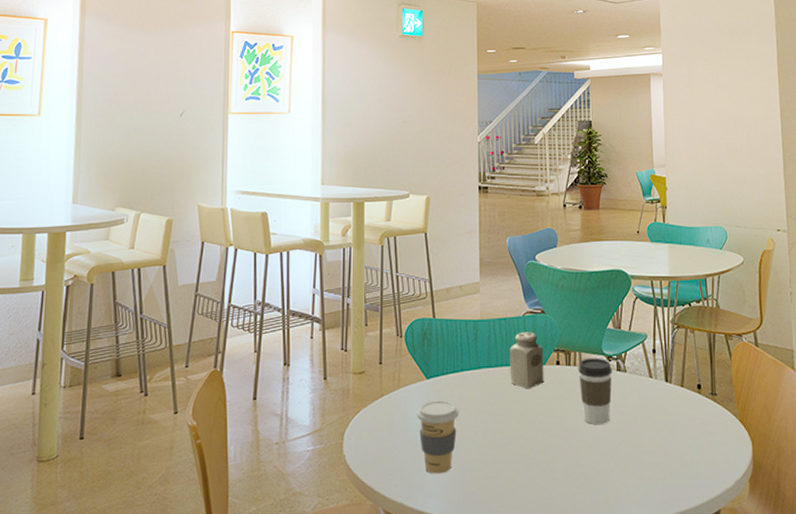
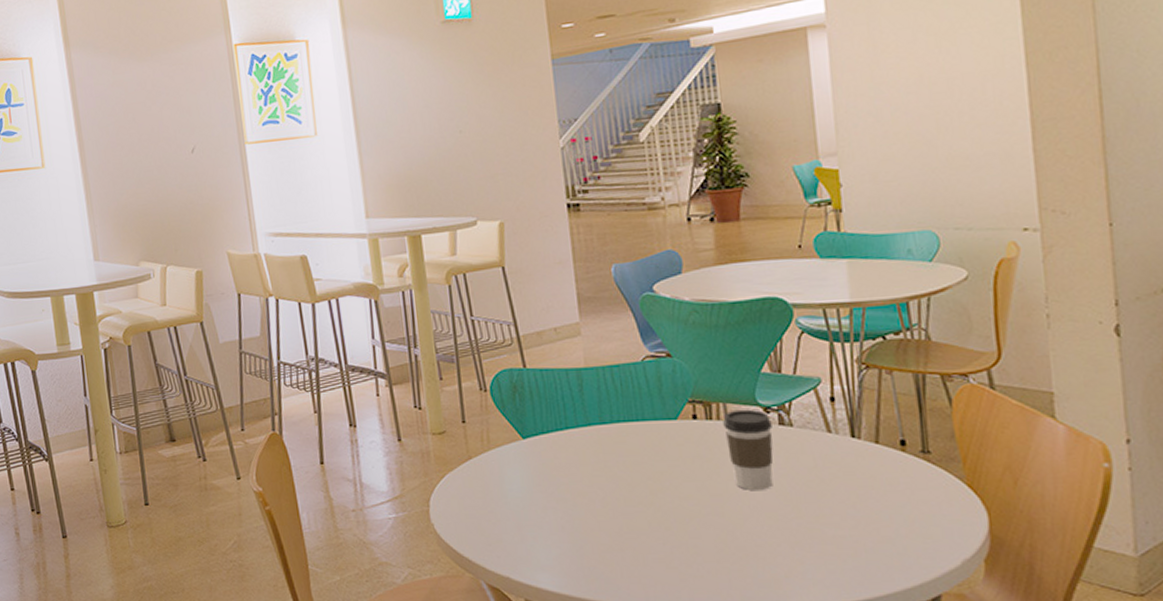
coffee cup: present [416,400,459,474] -> none [513,463,568,546]
salt shaker: present [509,332,544,389] -> none [627,380,678,449]

